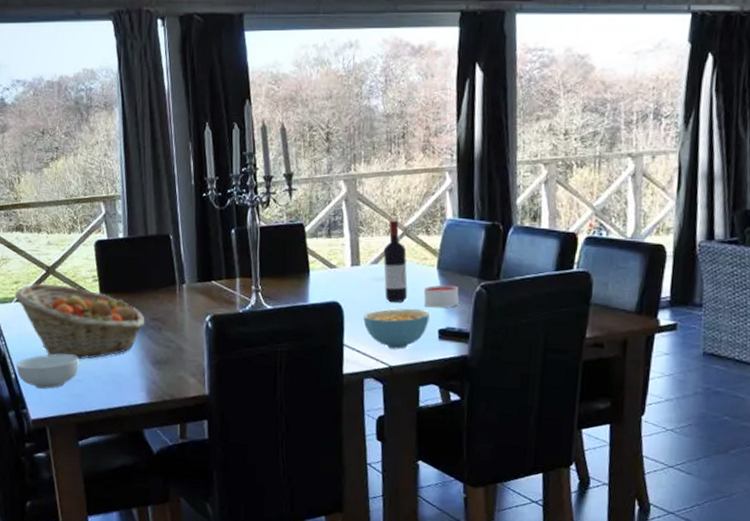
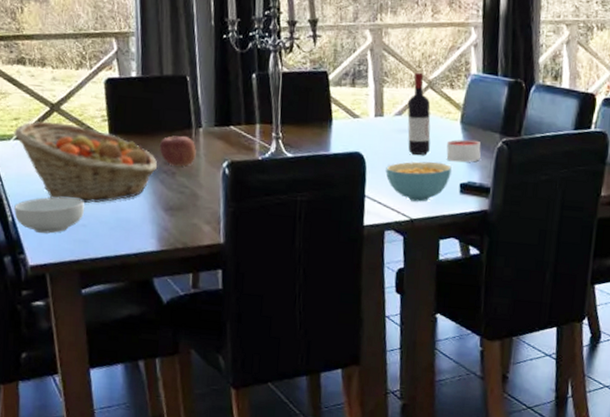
apple: none [146,292,180,322] -> present [159,136,196,167]

